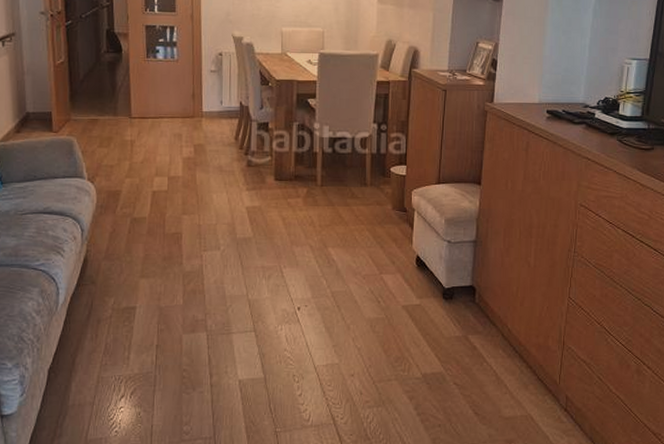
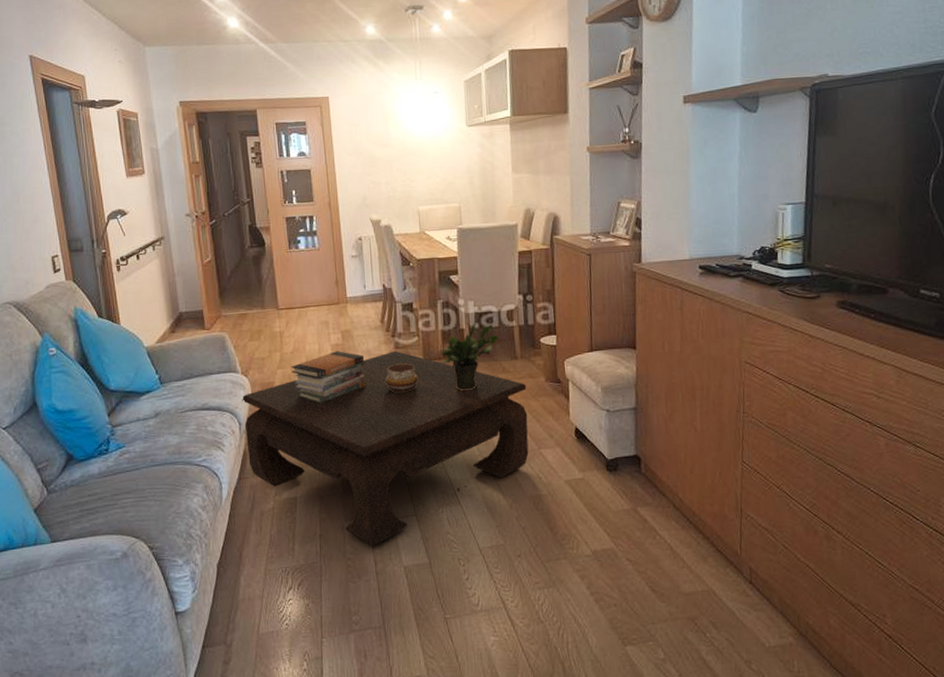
coffee table: none [86,168,374,359] -> present [242,350,529,546]
book stack: none [140,164,216,215] -> present [291,351,366,404]
decorative bowl: none [235,182,268,210] -> present [386,363,418,393]
potted plant: none [293,147,352,214] -> present [441,323,500,391]

